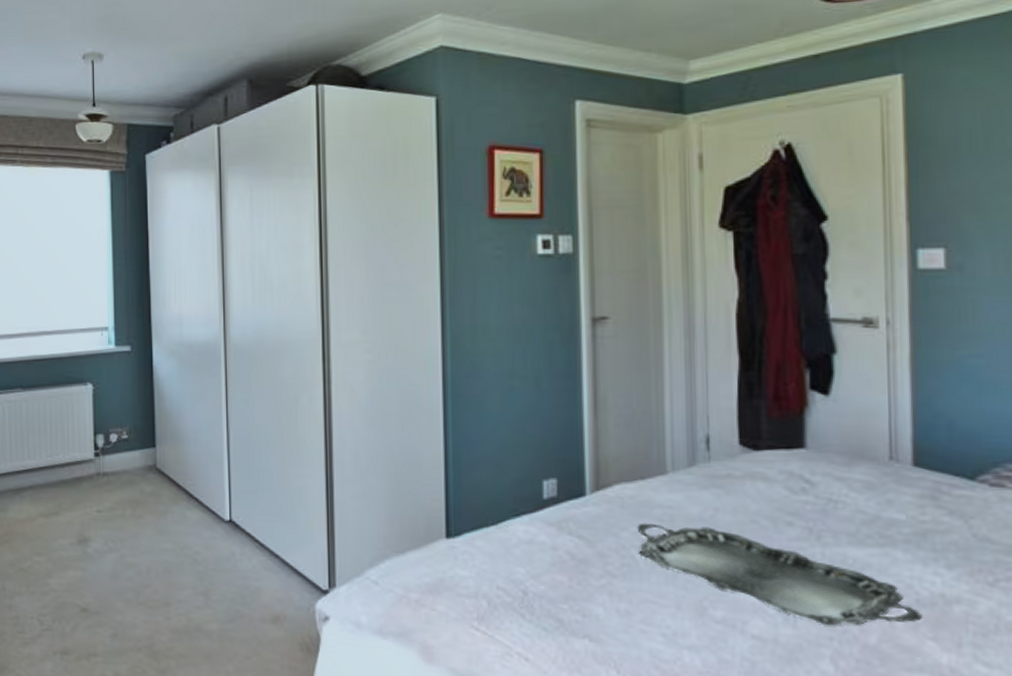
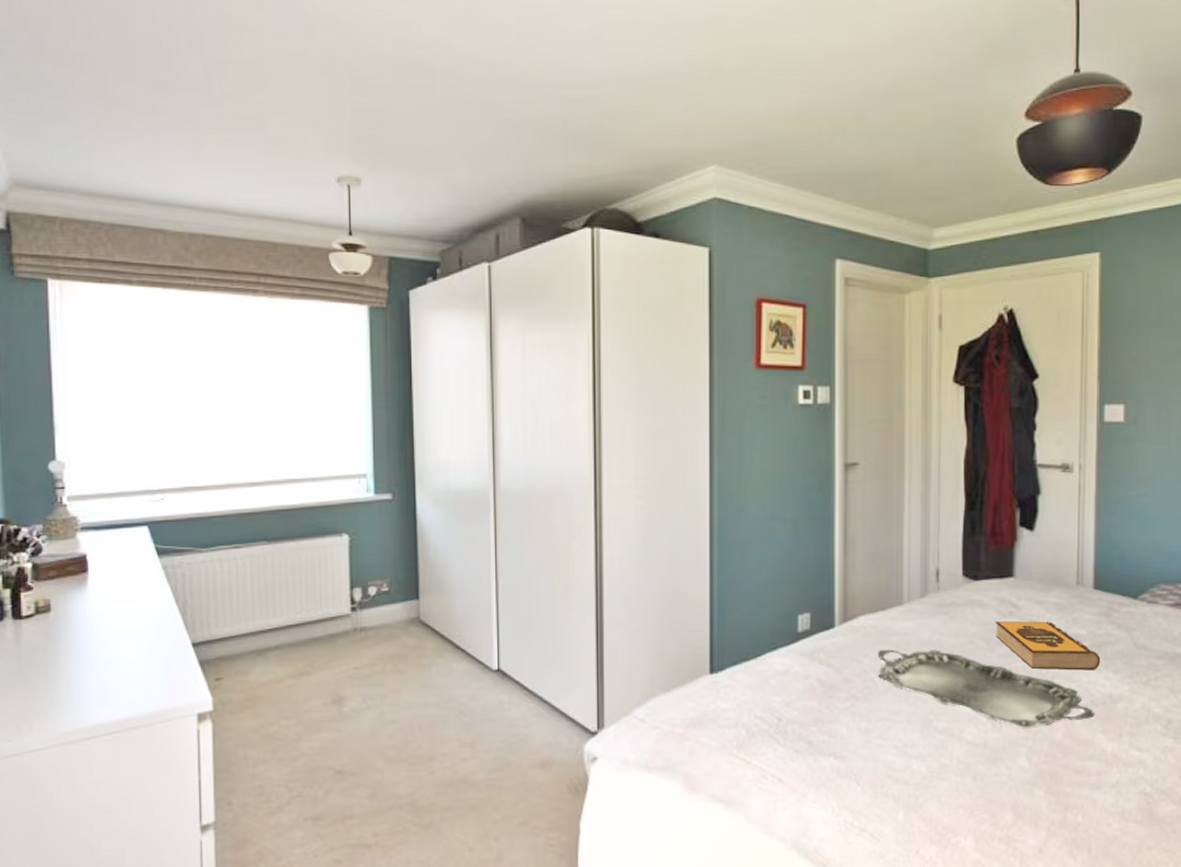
hardback book: none [782,499,927,564] -> present [995,621,1101,671]

